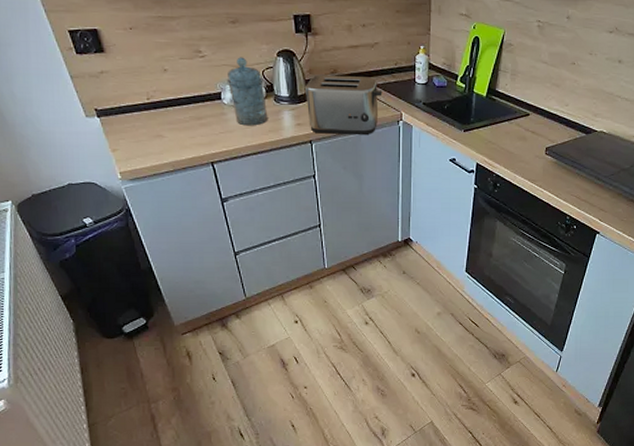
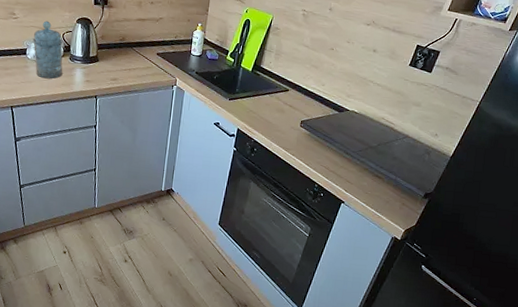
toaster: present [305,75,382,136] -> none [96,41,162,96]

